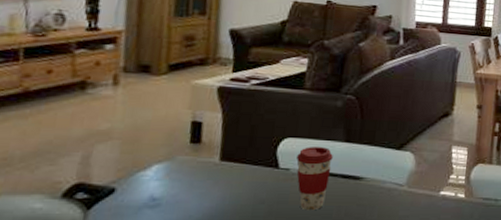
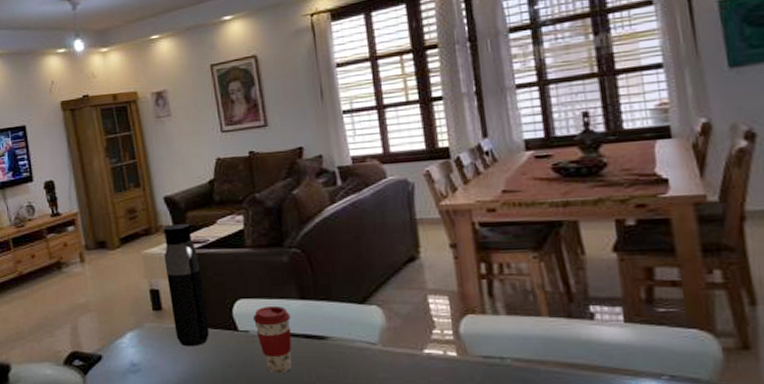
water bottle: none [210,57,254,182] -> present [163,223,210,347]

